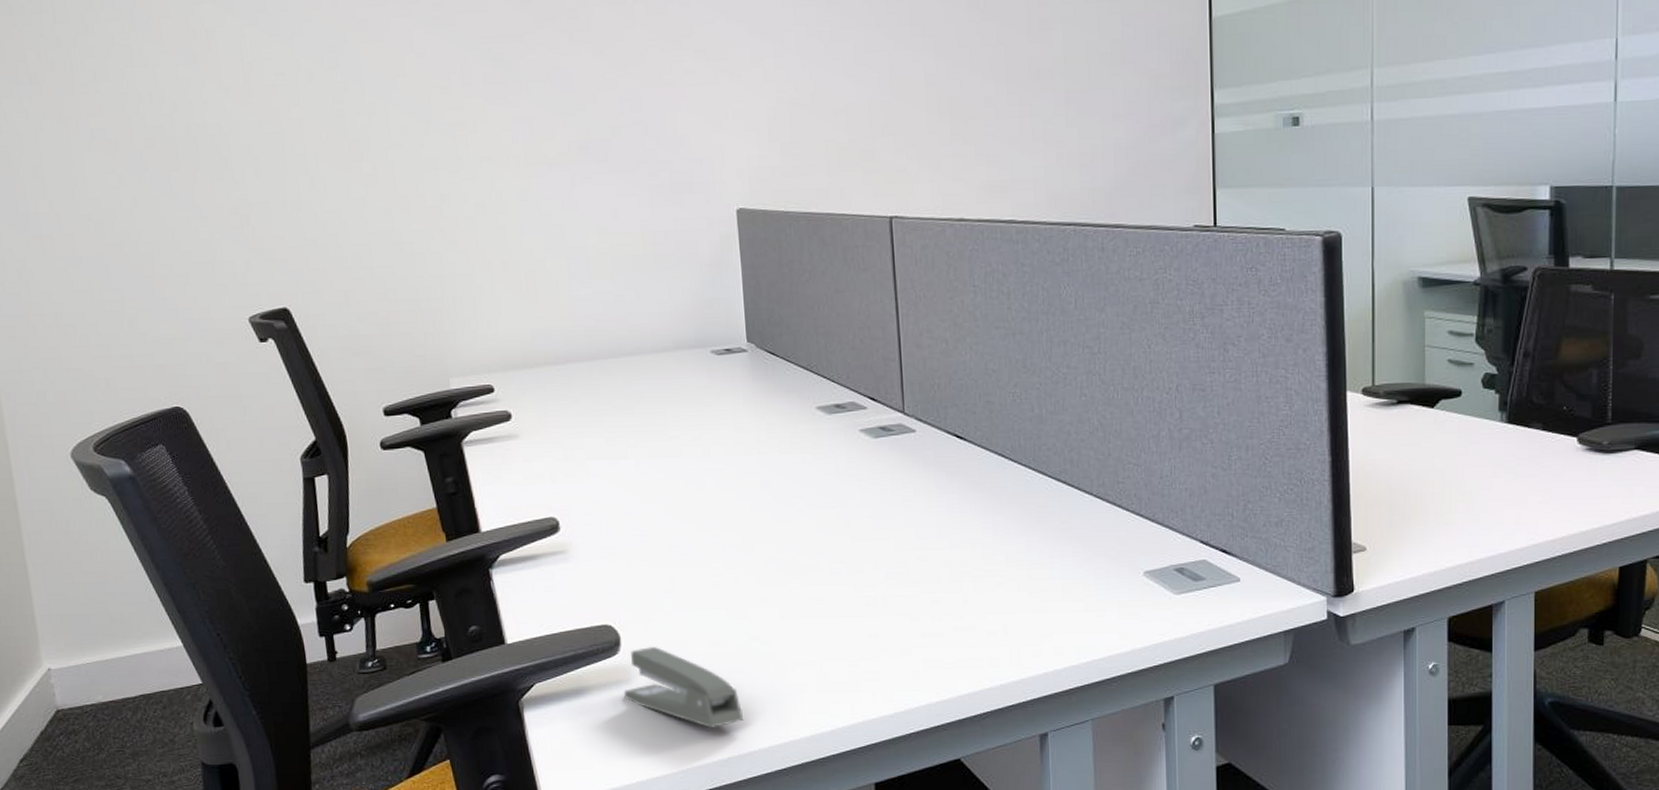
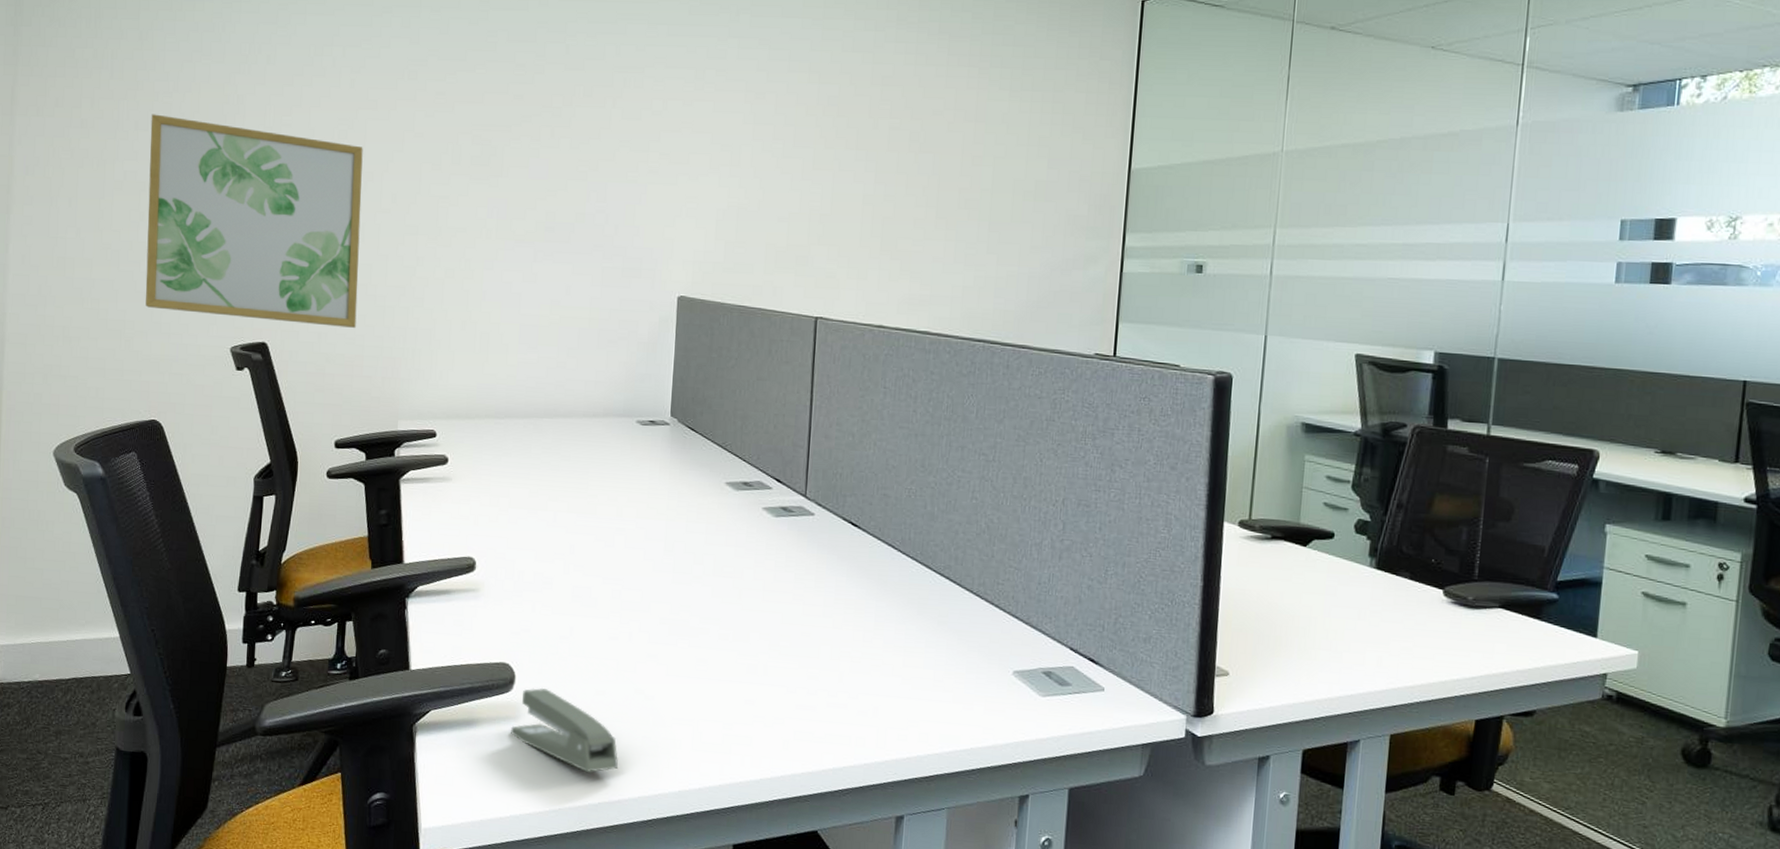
wall art: none [109,60,385,283] -> present [145,114,363,328]

